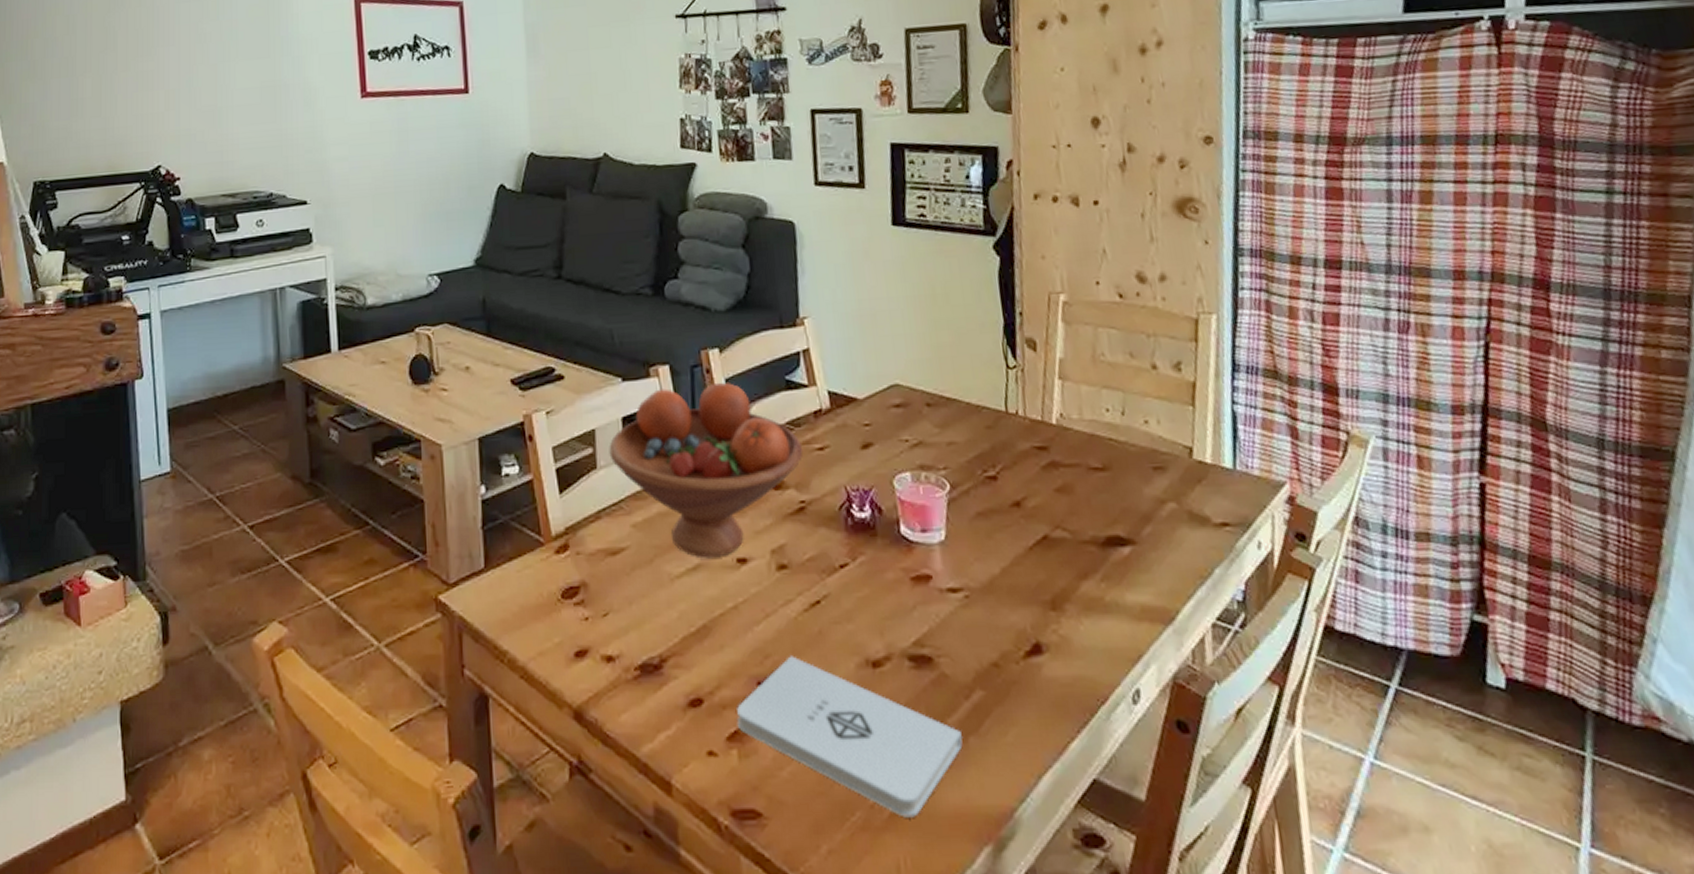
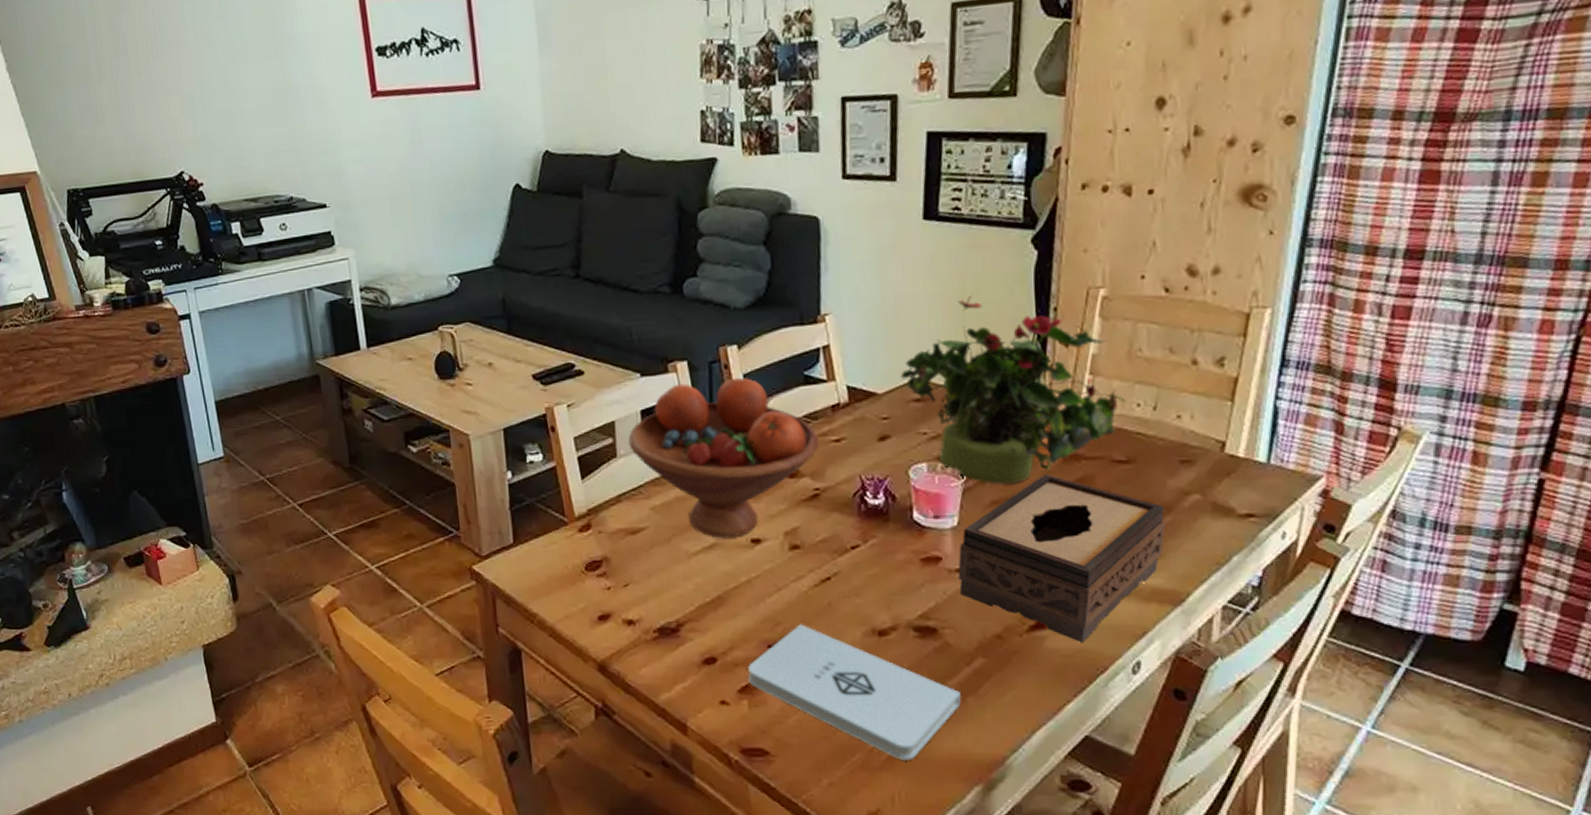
potted plant: none [879,299,1095,494] -> present [900,295,1126,484]
tissue box: none [949,483,1147,670] -> present [958,474,1165,643]

